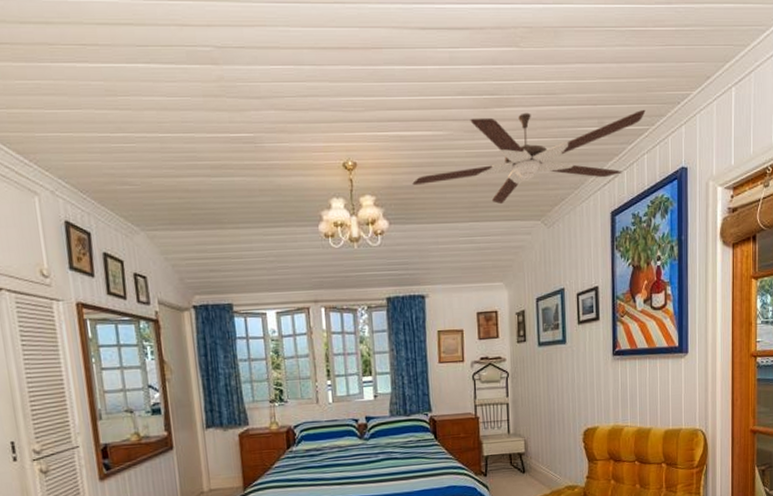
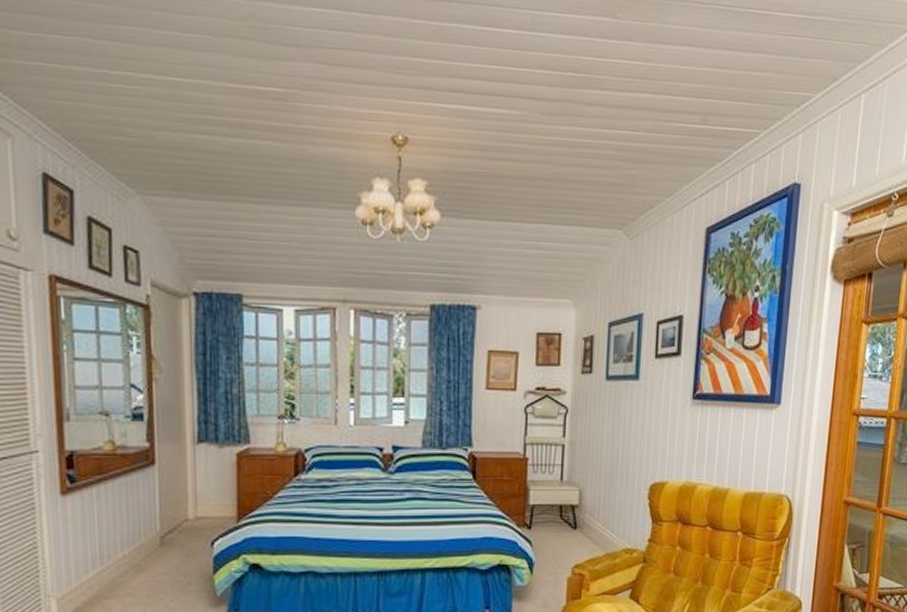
ceiling fan: present [412,110,646,204] -> none [473,98,758,205]

